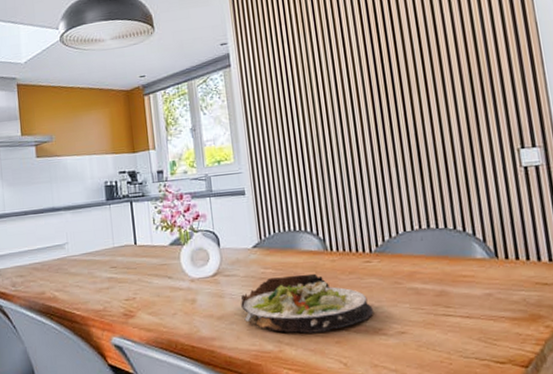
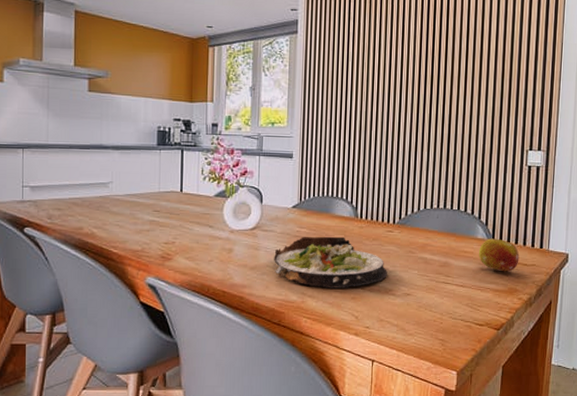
fruit: none [481,256,537,296] -> present [479,238,520,272]

